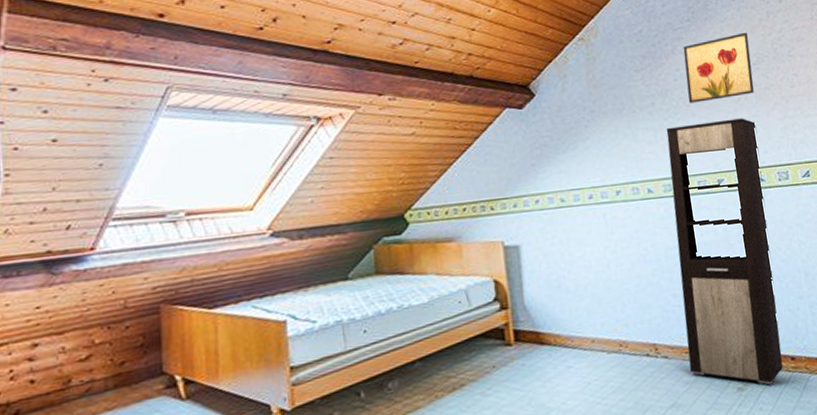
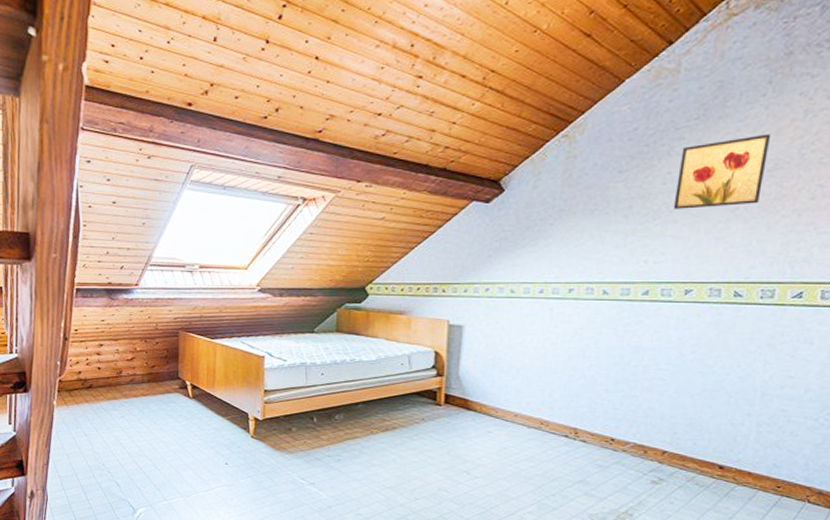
cabinet: present [666,118,783,385] -> none [605,229,750,485]

